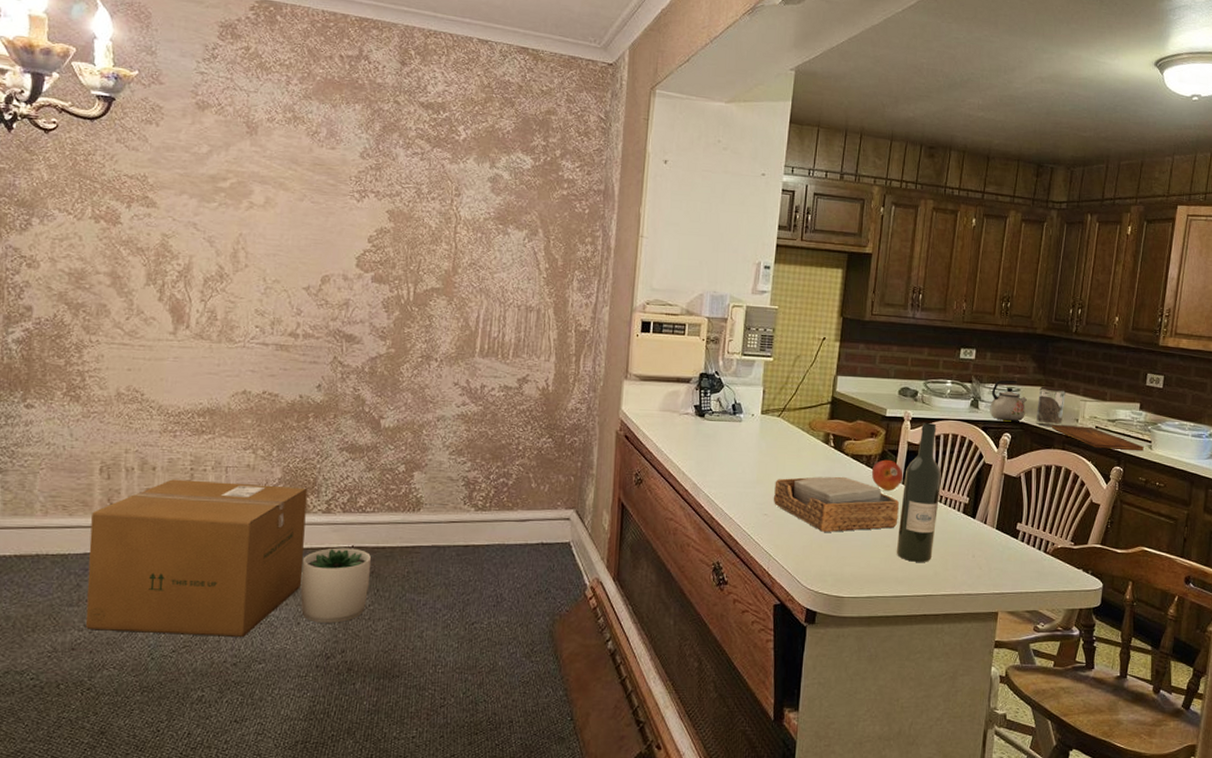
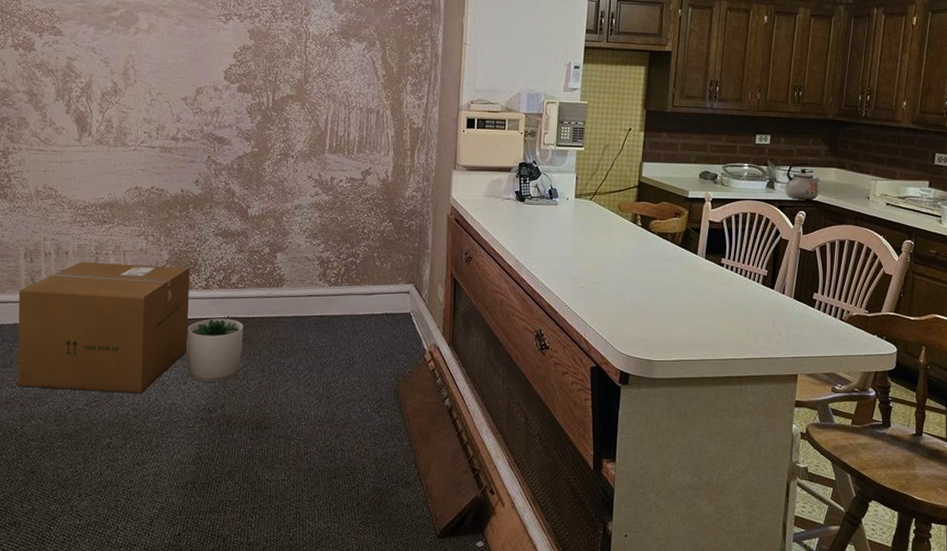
napkin holder: present [773,476,899,532] -> none [587,252,702,303]
fruit: present [871,459,903,492] -> none [676,236,706,266]
wine bottle: present [896,422,941,562] -> none [701,202,741,329]
jar: present [1035,386,1066,427] -> none [828,167,857,205]
cutting board: present [1051,424,1144,450] -> none [844,202,934,225]

